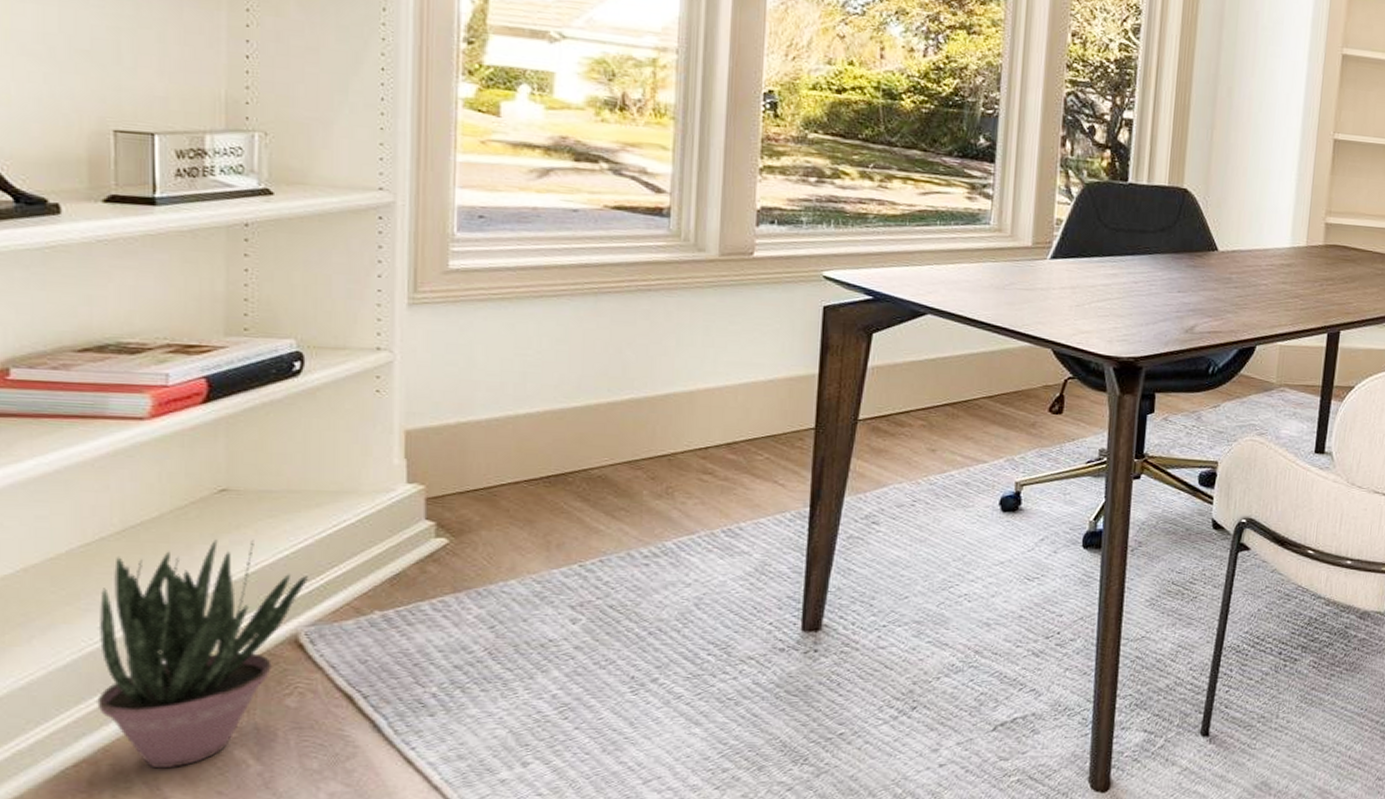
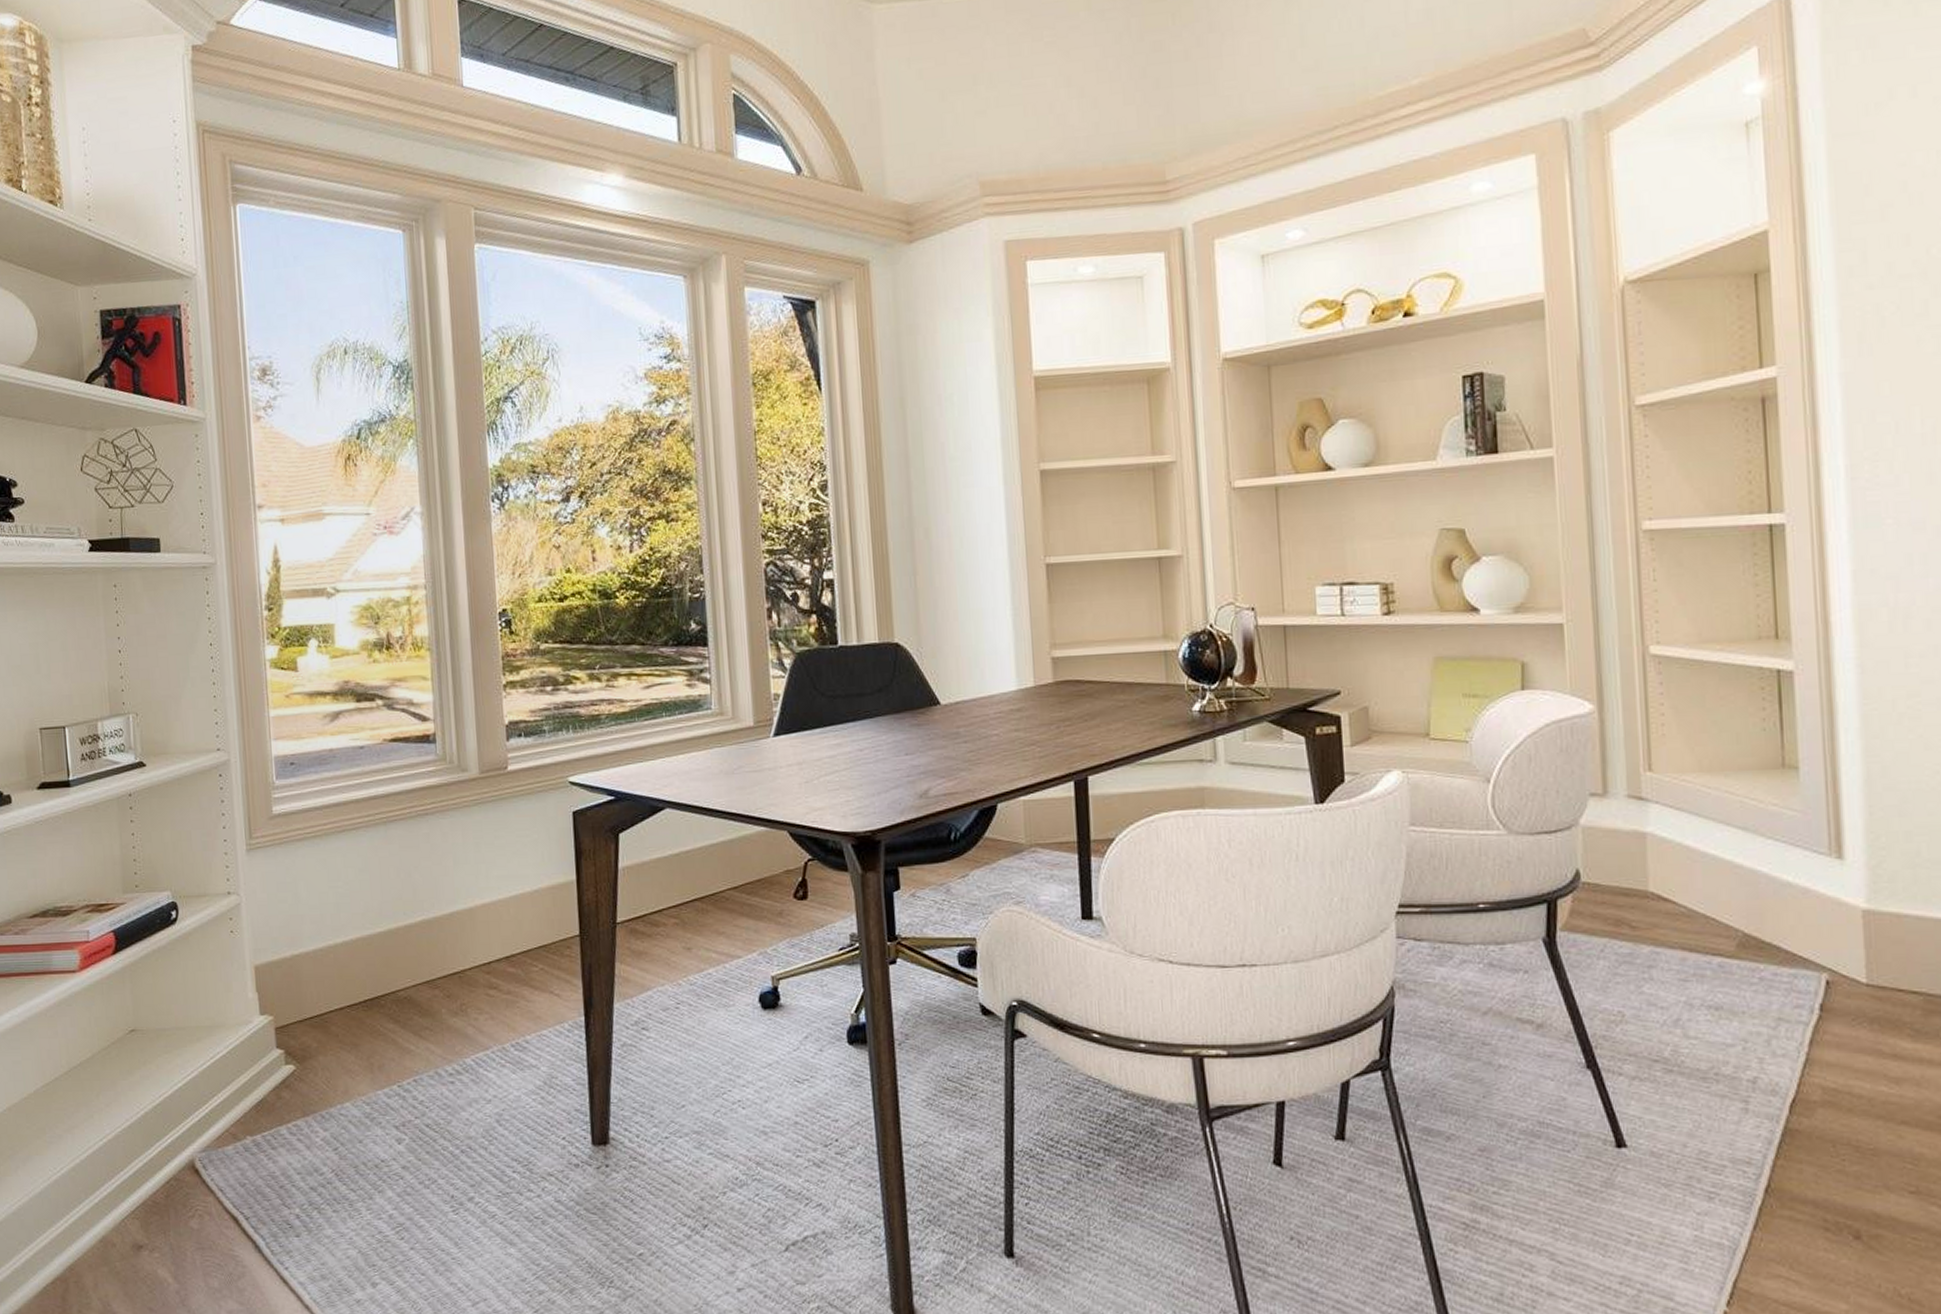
potted plant: present [97,539,308,769] -> none [58,1074,197,1286]

